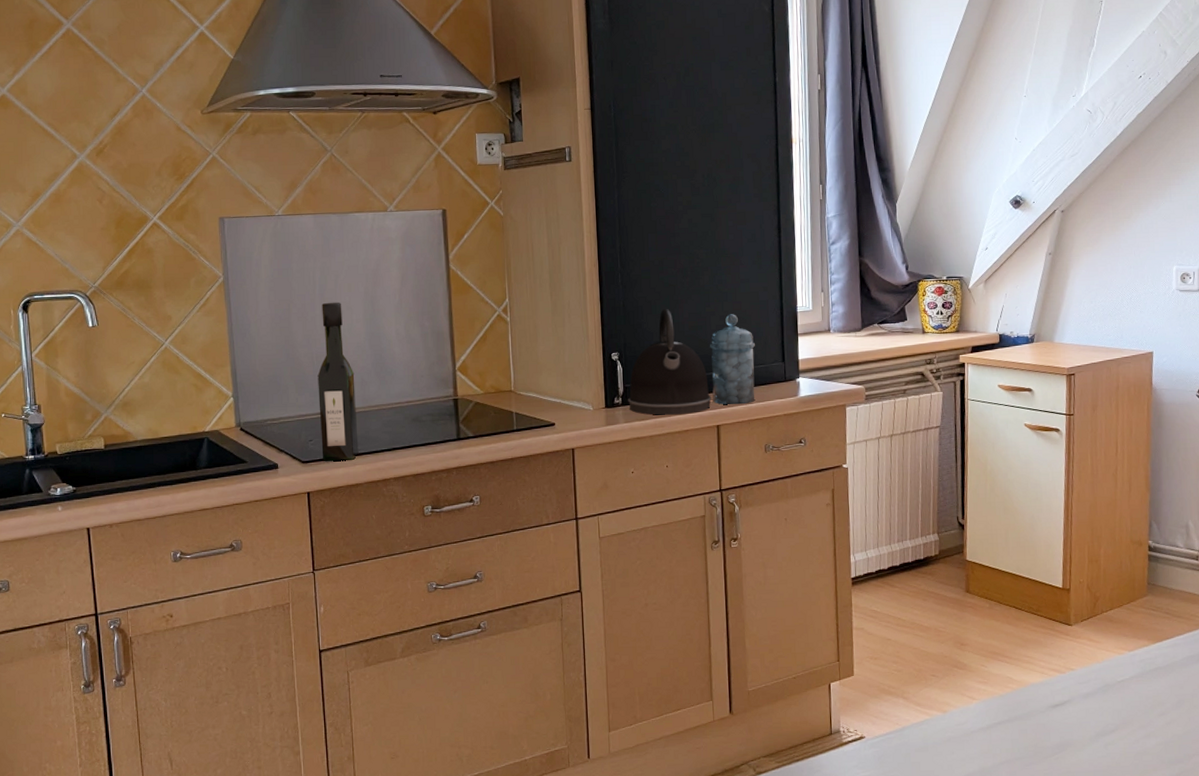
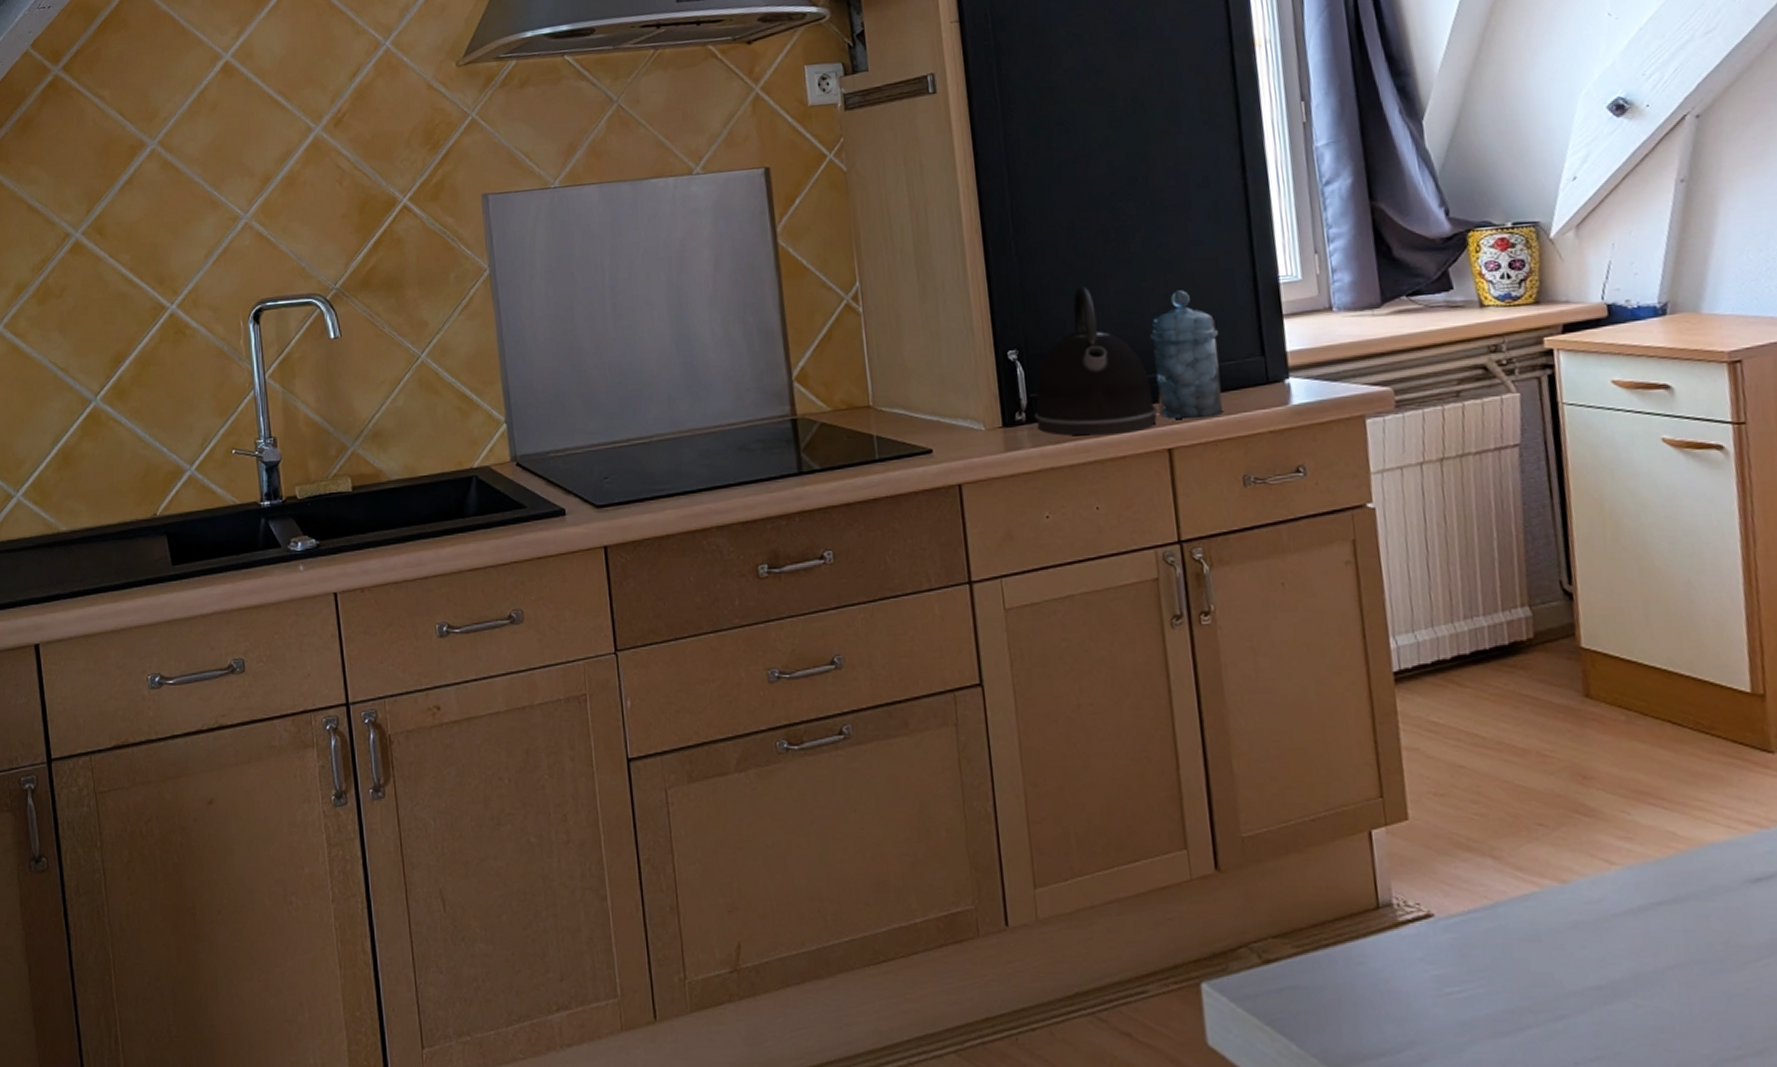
bottle: present [317,302,359,462] -> none [611,295,669,506]

